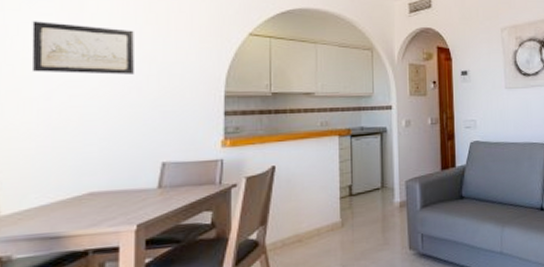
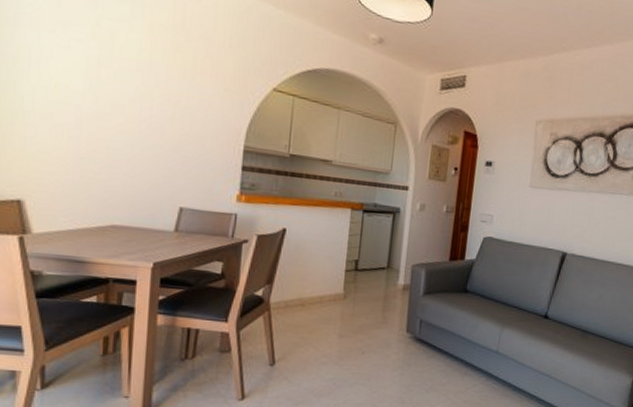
wall art: present [31,21,134,75] -> none [63,46,161,115]

